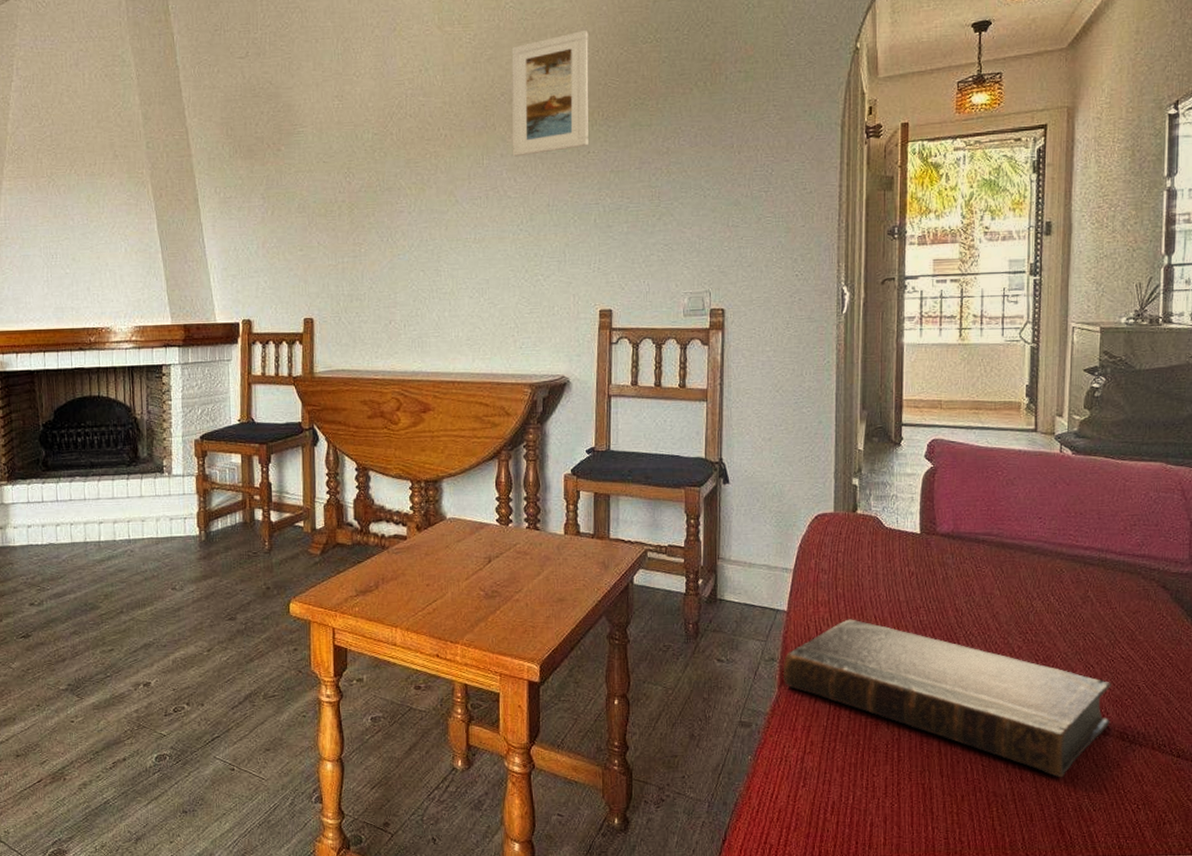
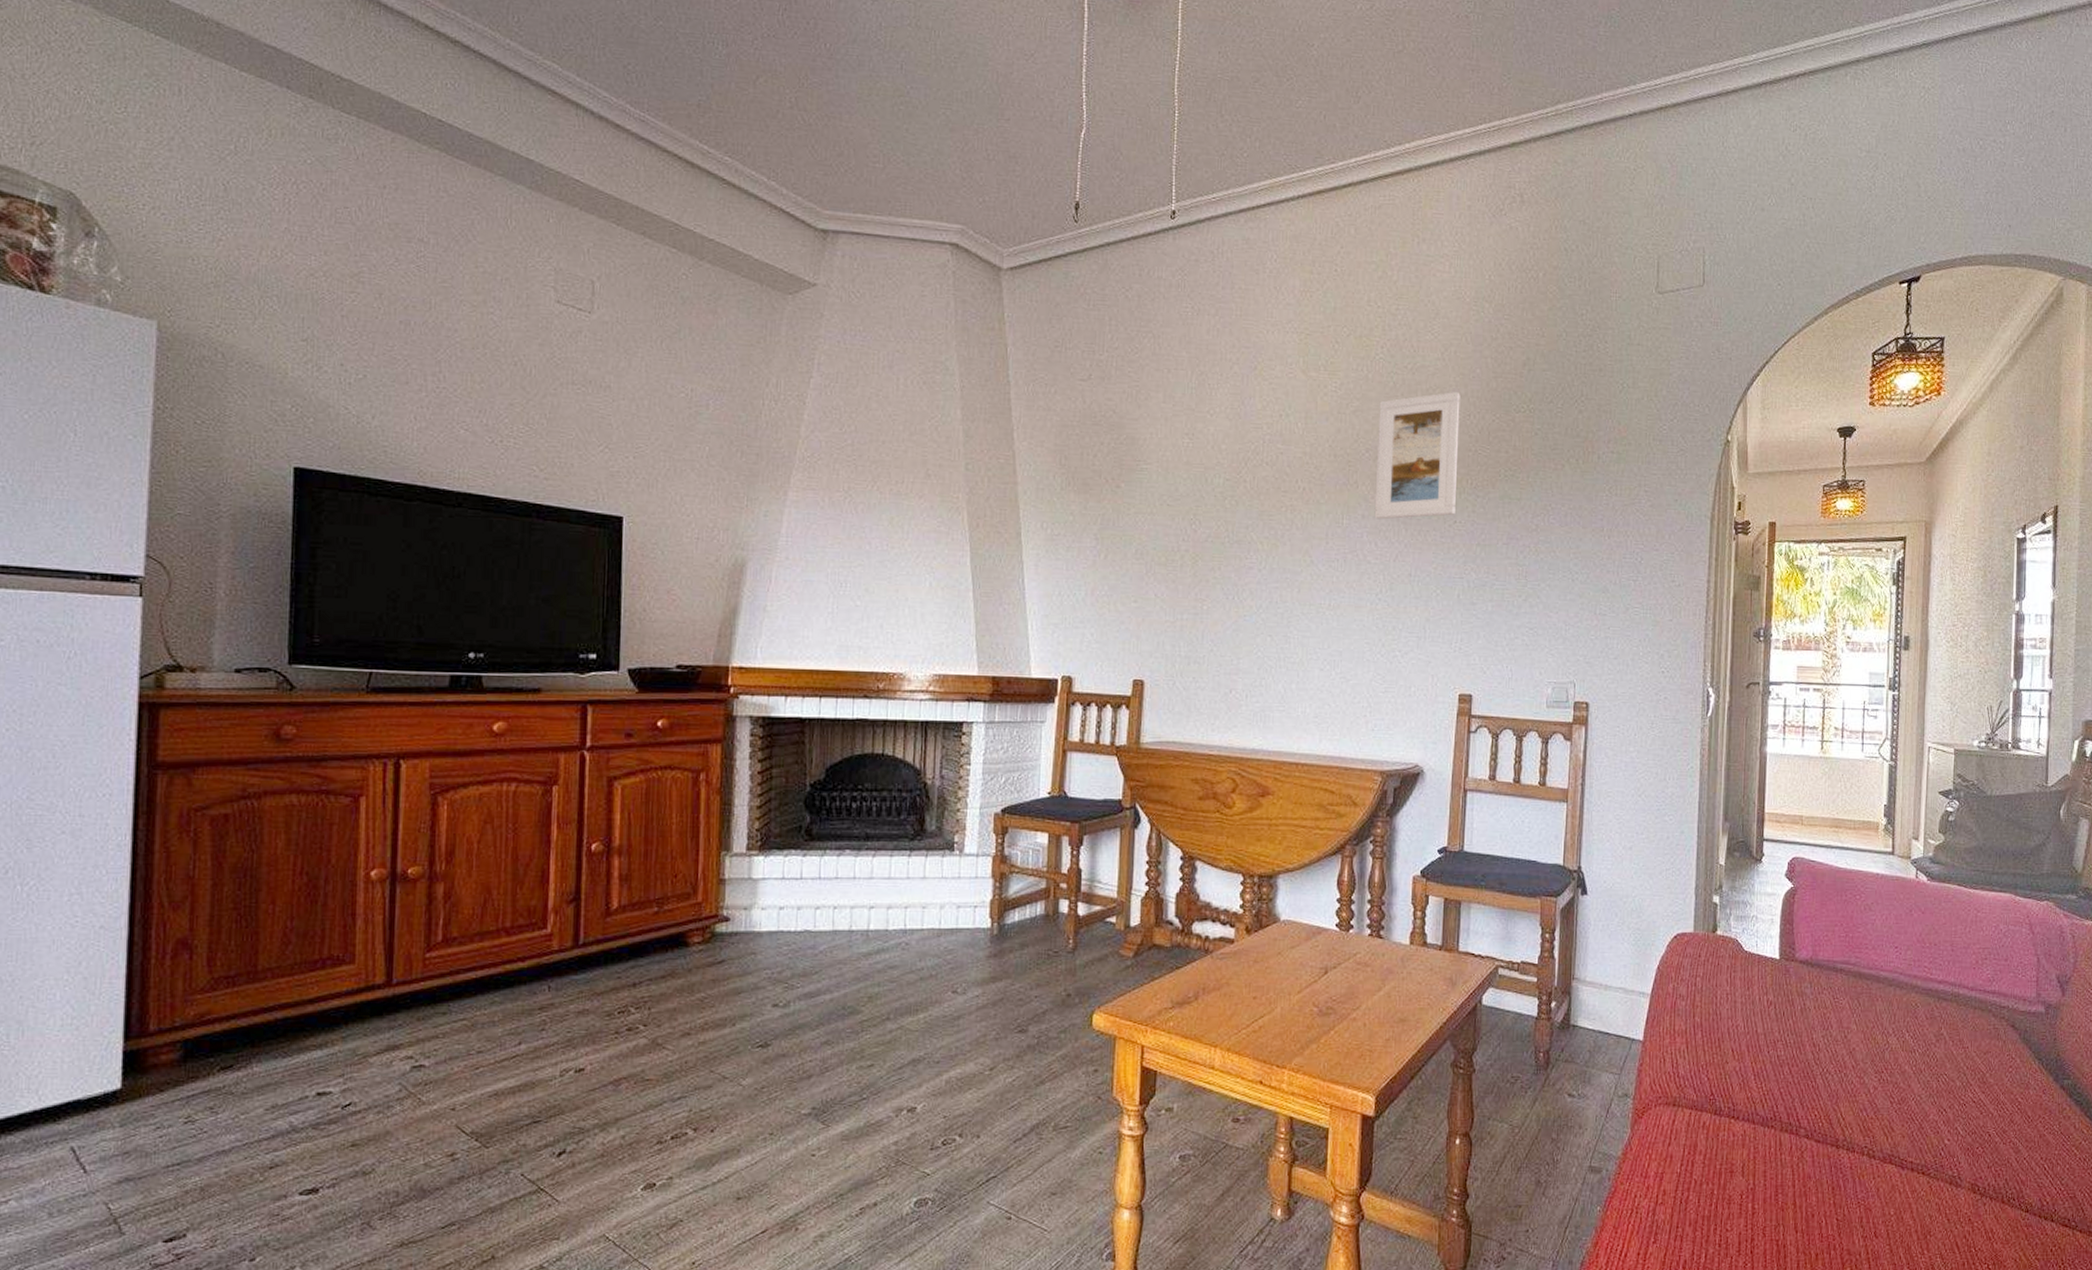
book: present [784,619,1112,778] -> none [1637,1052,1963,1234]

